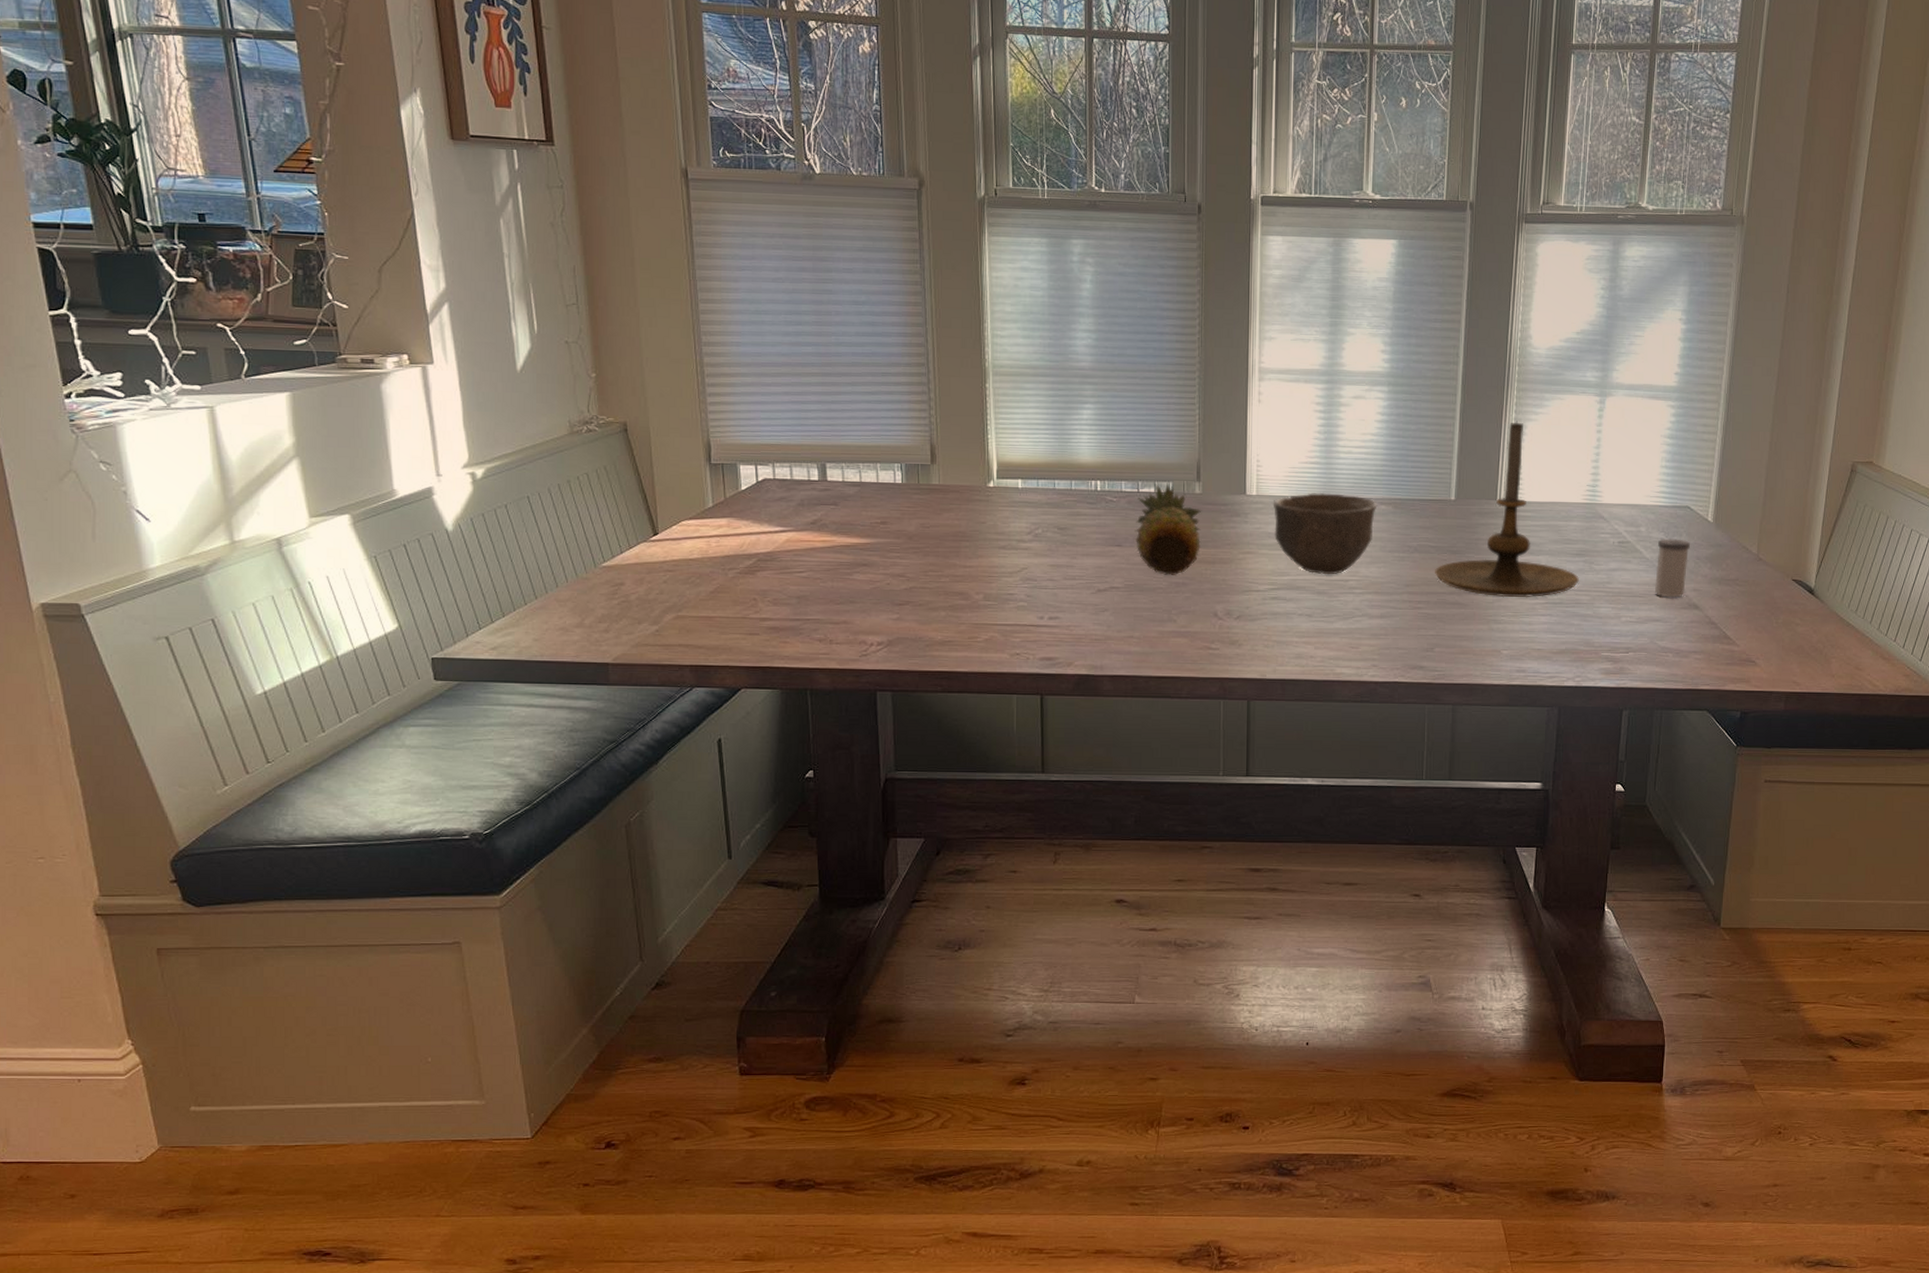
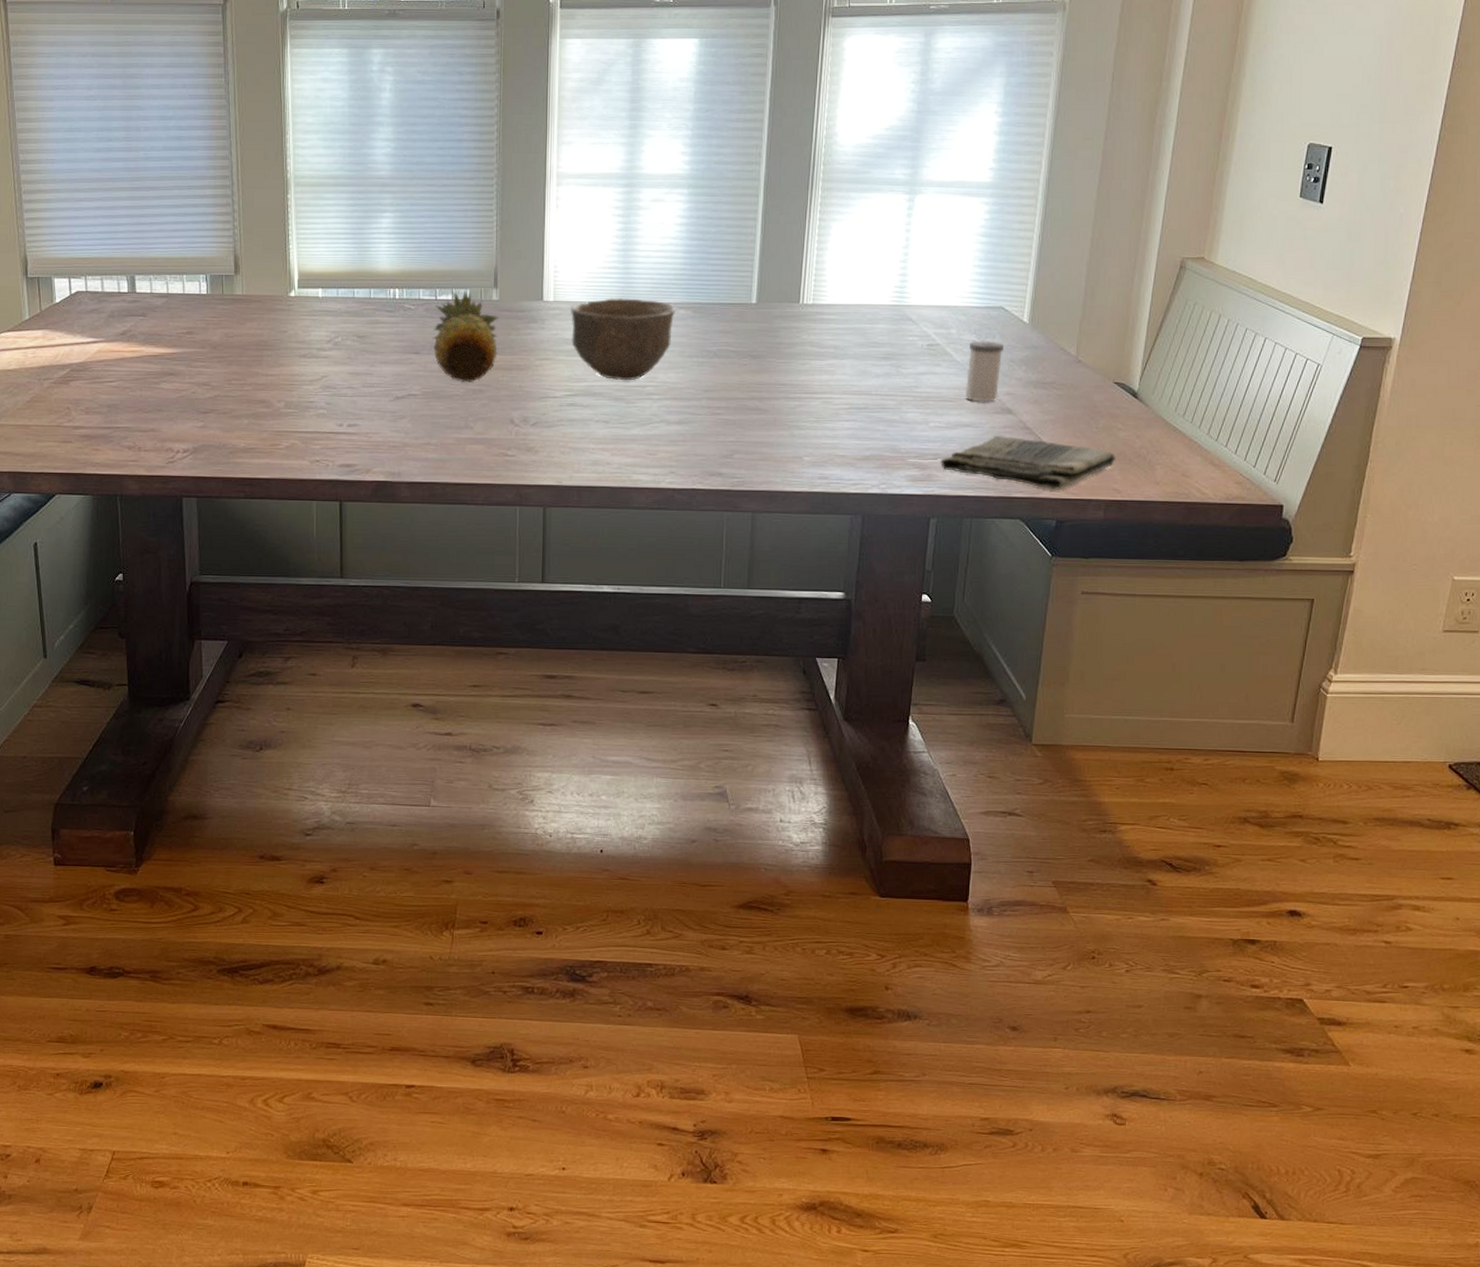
candle holder: present [1435,421,1579,598] -> none [735,221,885,403]
dish towel: none [1632,629,1795,682] -> present [941,435,1116,490]

